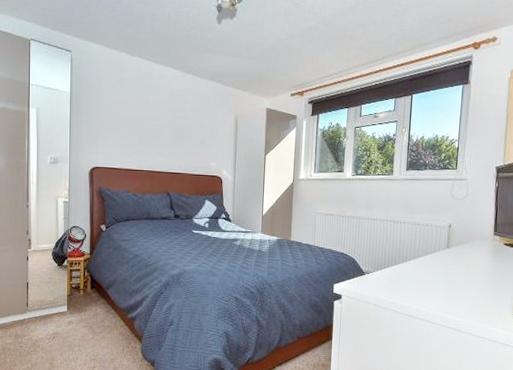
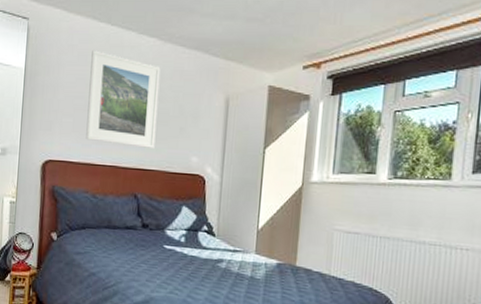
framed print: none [126,79,184,156] -> present [86,50,161,148]

